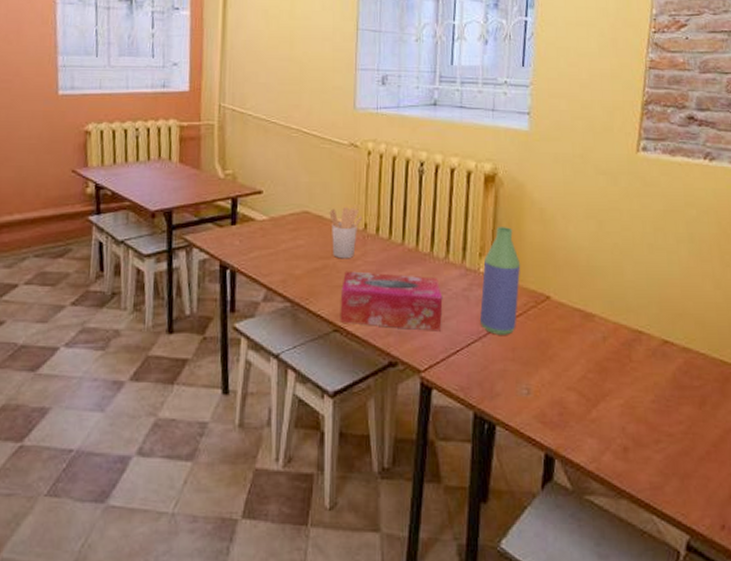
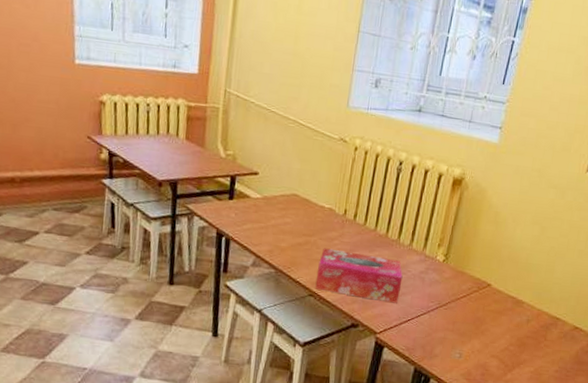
utensil holder: present [329,207,363,259] -> none [314,194,344,238]
bottle: present [480,227,521,335] -> none [430,224,472,312]

